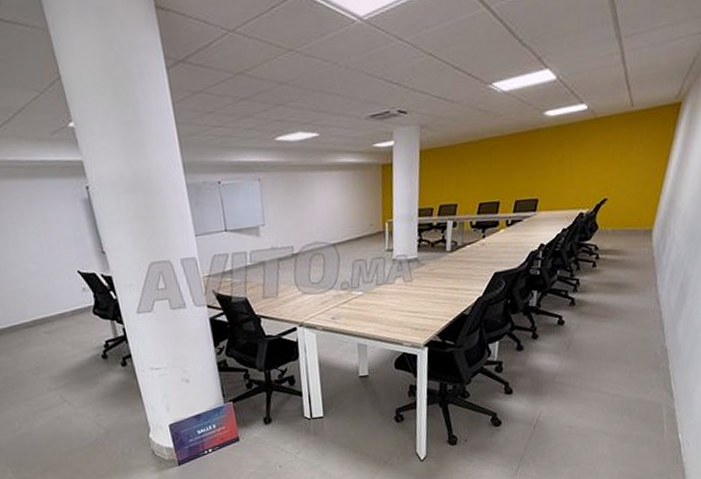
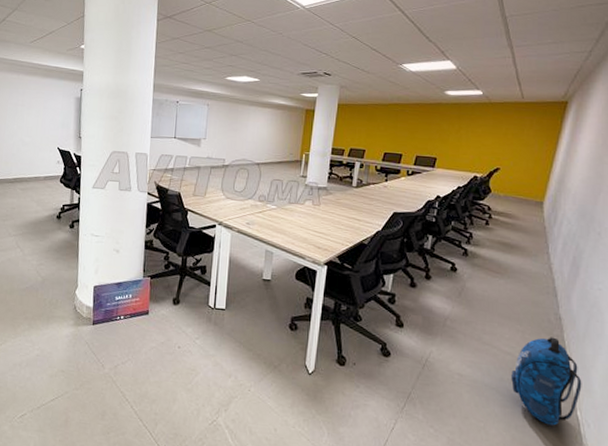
backpack: none [619,370,684,453] -> present [511,337,582,426]

